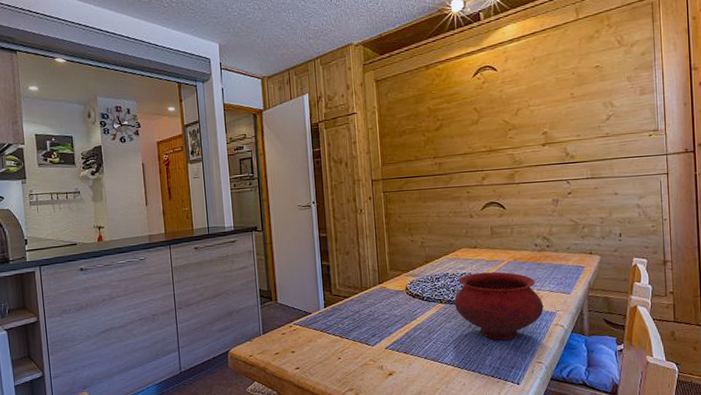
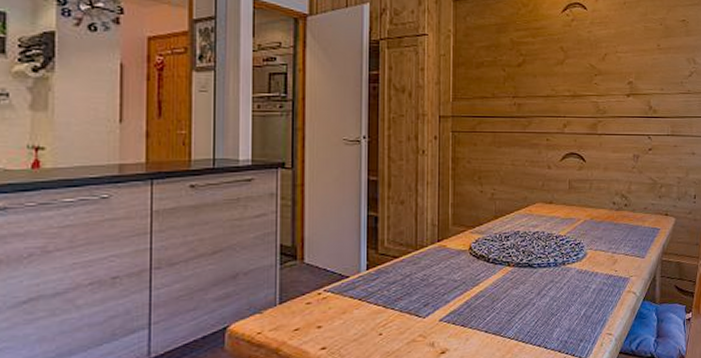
bowl: present [454,271,544,341] -> none [523,231,617,310]

